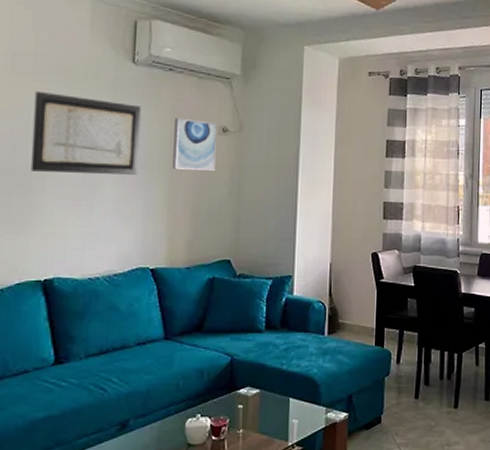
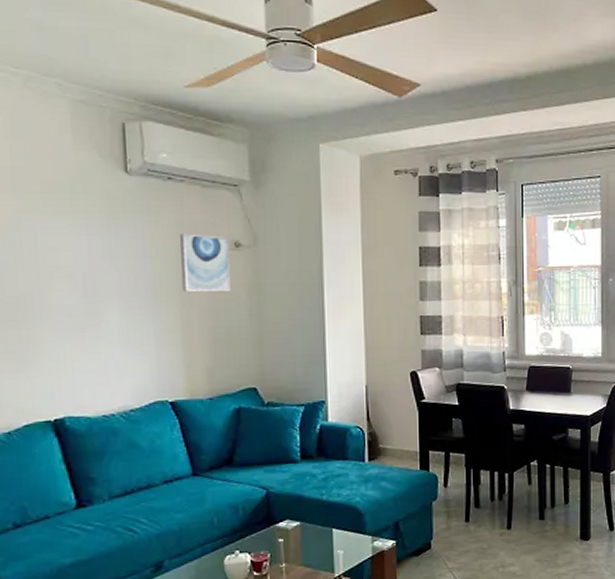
wall art: present [30,90,142,175] -> none [17,210,145,302]

